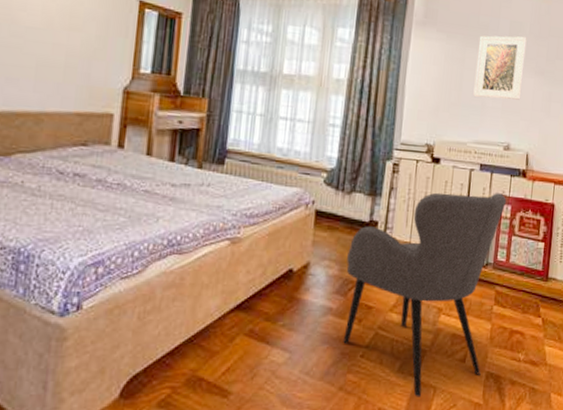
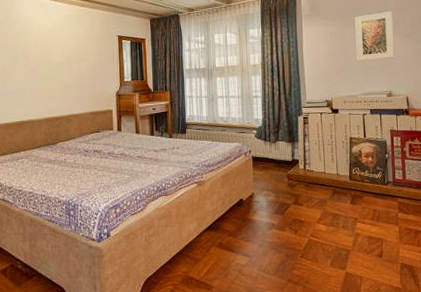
armchair: present [343,192,507,397] -> none [280,129,396,285]

